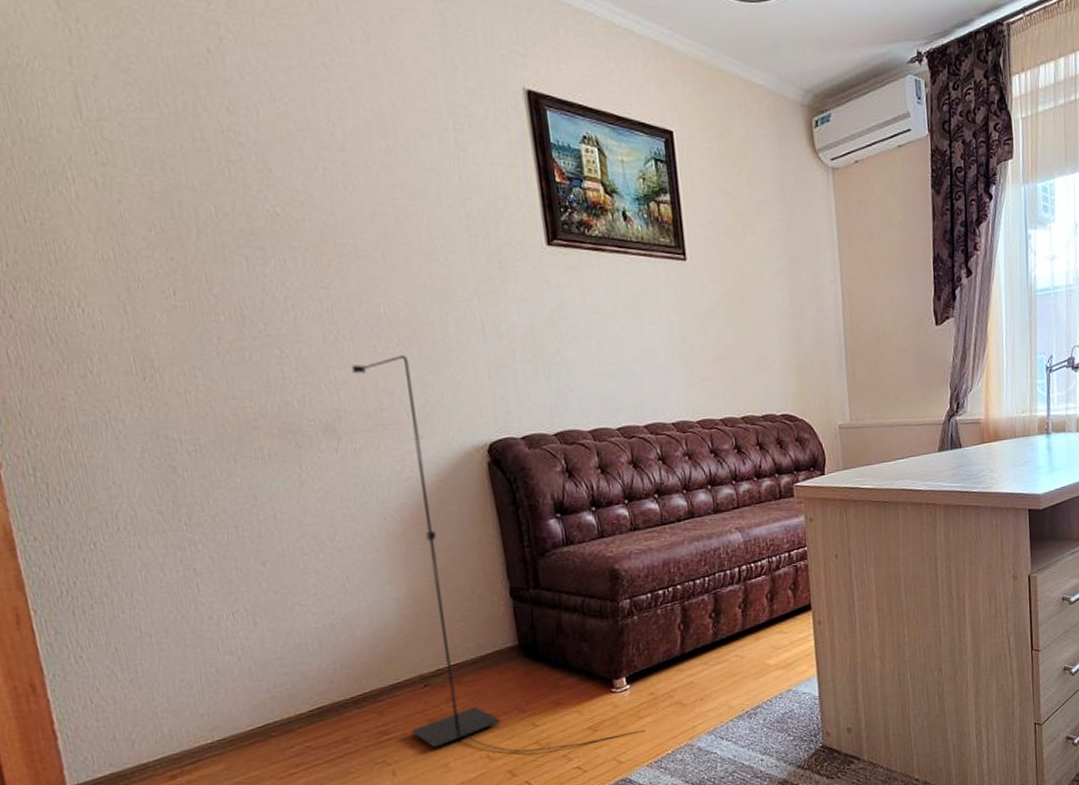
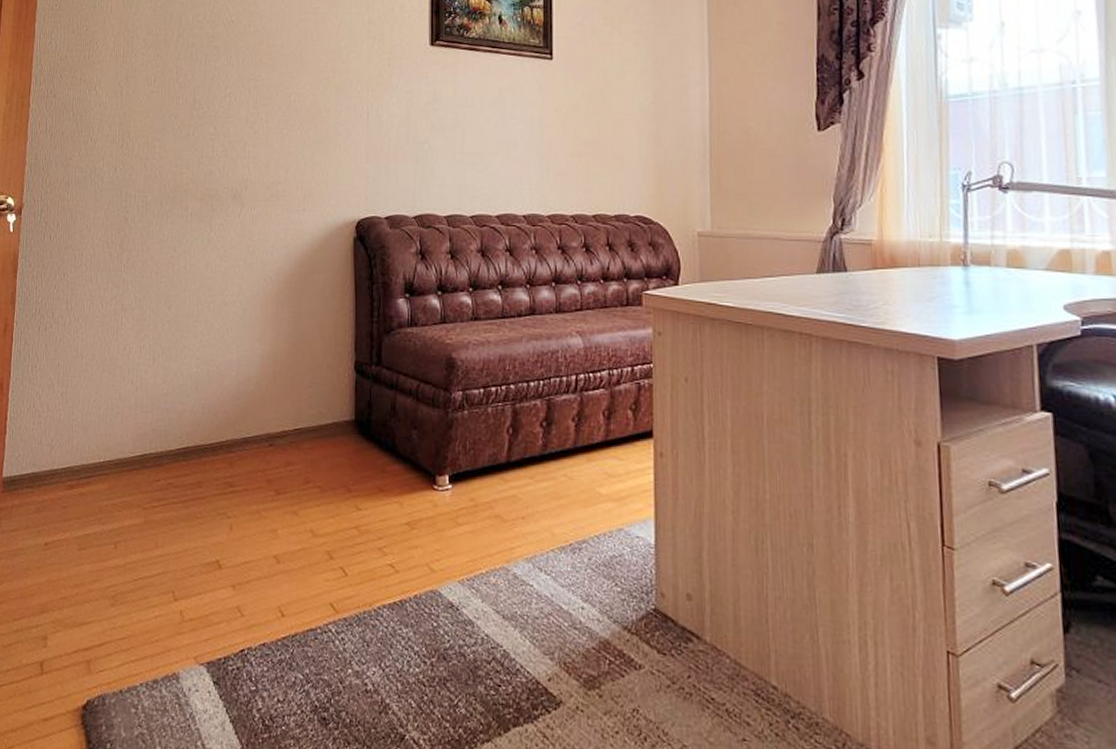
floor lamp: present [351,354,645,753] -> none [251,136,461,542]

